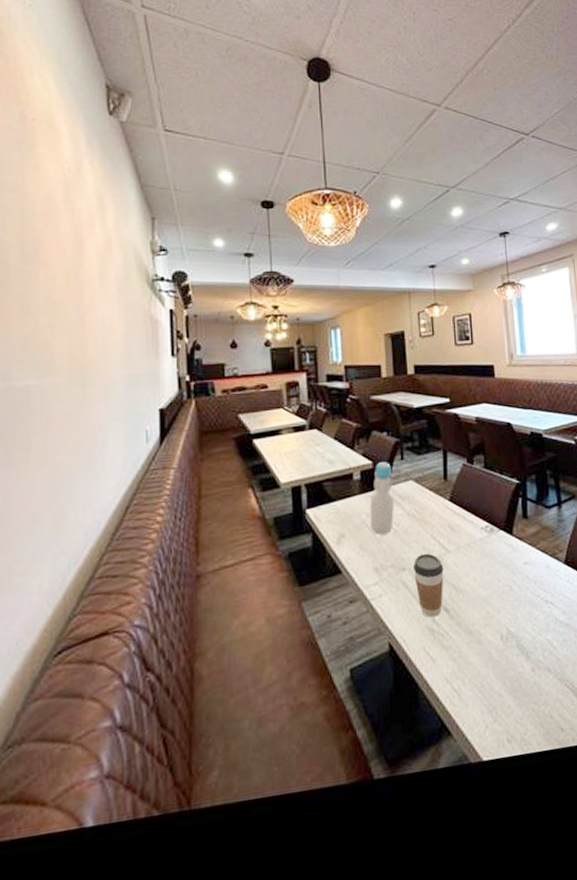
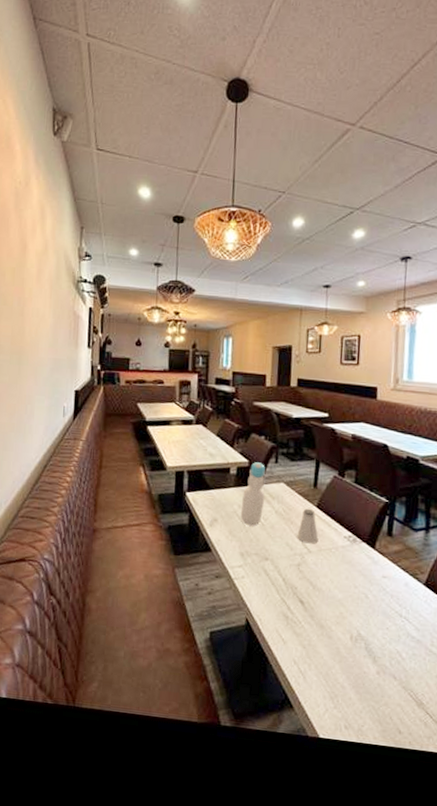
coffee cup: present [414,553,444,618] -> none [275,549,304,606]
saltshaker: none [433,504,456,543] -> present [297,508,319,544]

